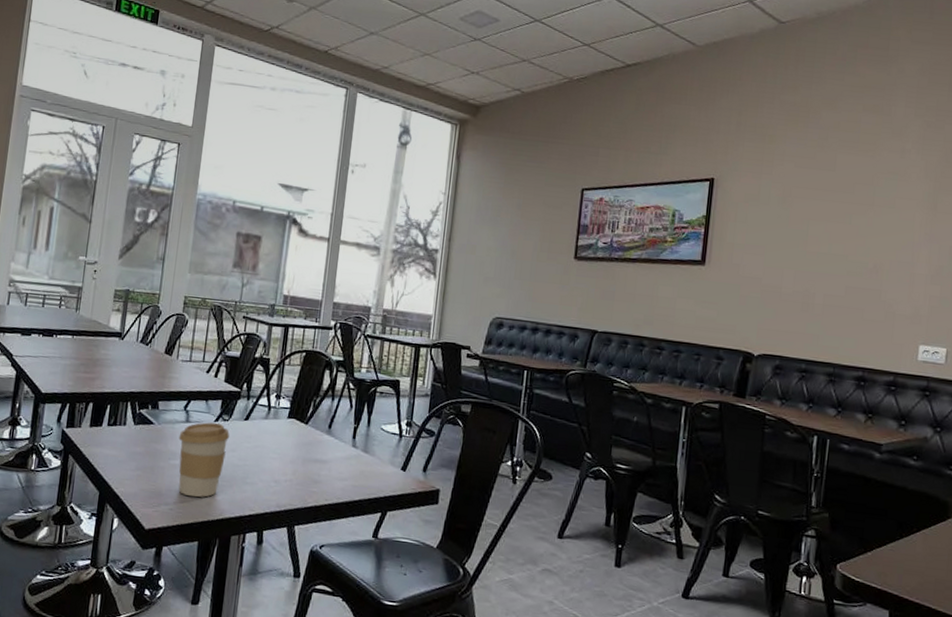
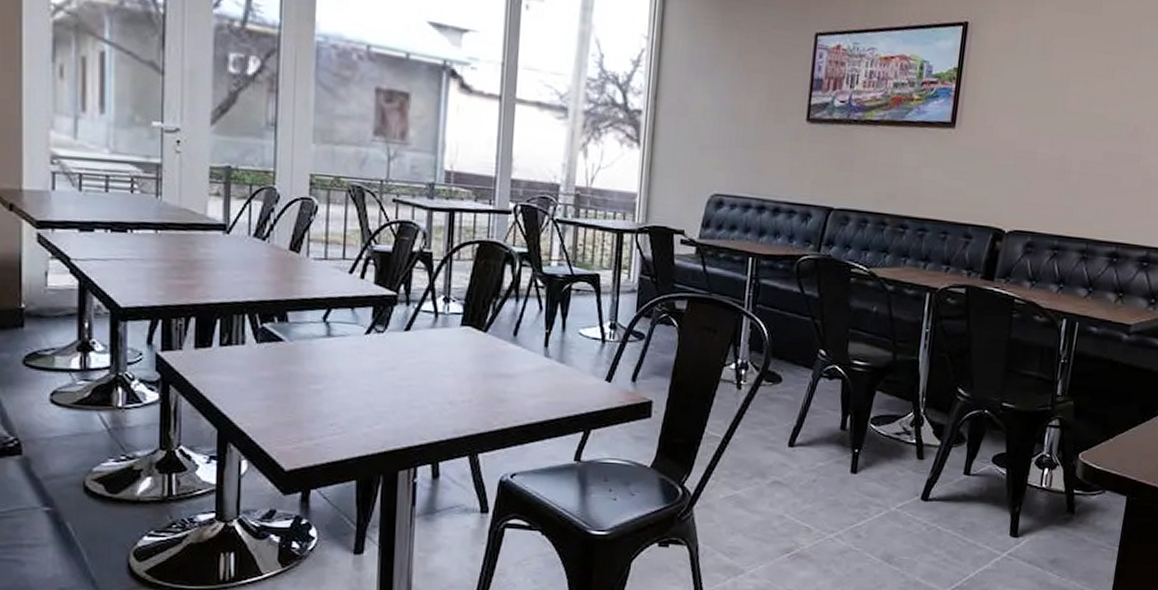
coffee cup: present [178,422,229,497] -> none [319,335,386,428]

